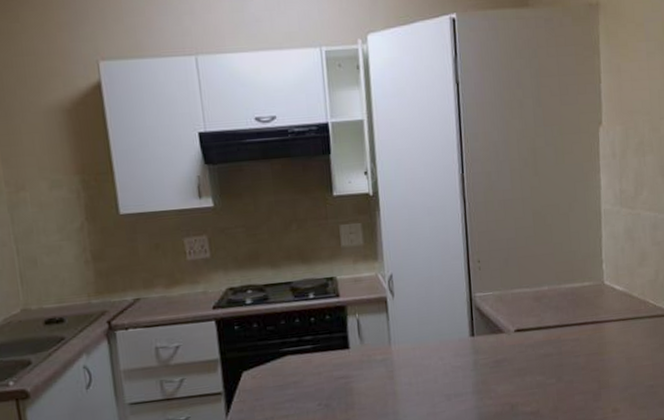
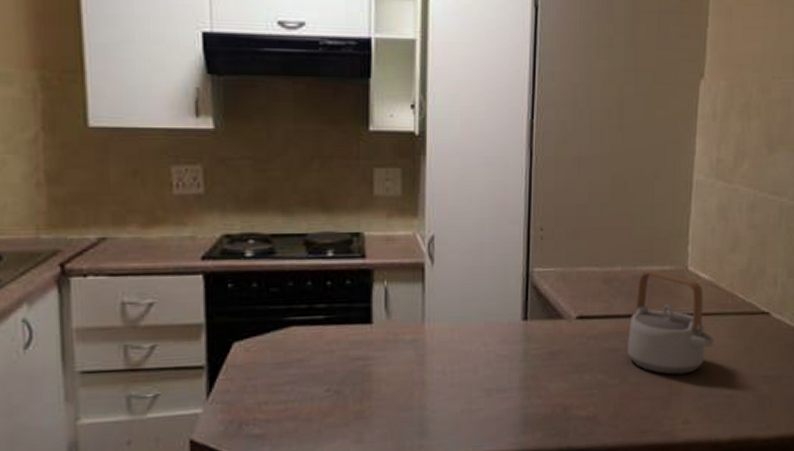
teapot: none [559,287,633,372] -> present [626,271,714,375]

